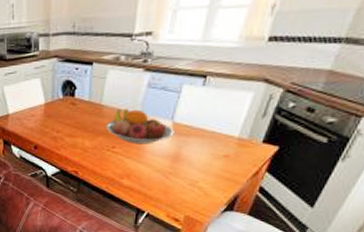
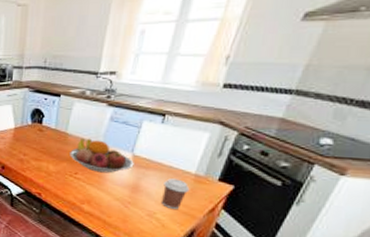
coffee cup: none [204,144,233,176] -> present [162,178,190,209]

